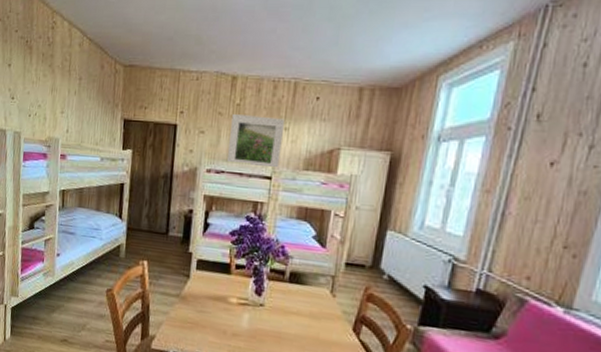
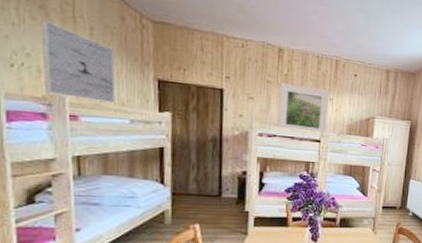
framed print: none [47,76,94,142] -> present [41,19,116,103]

